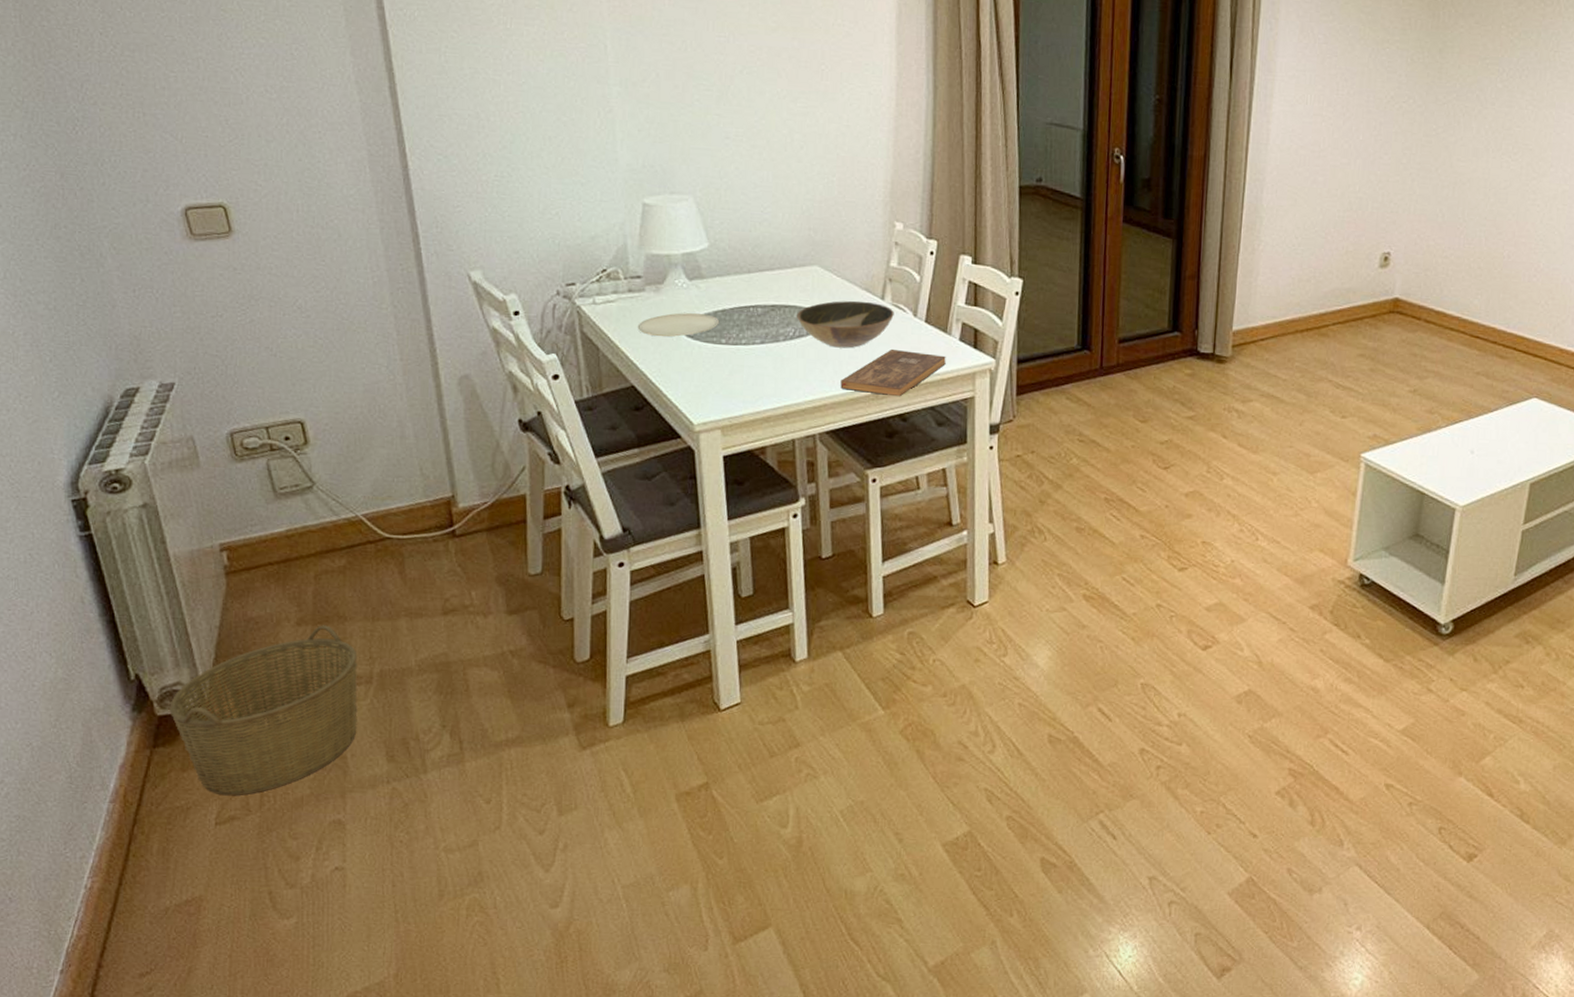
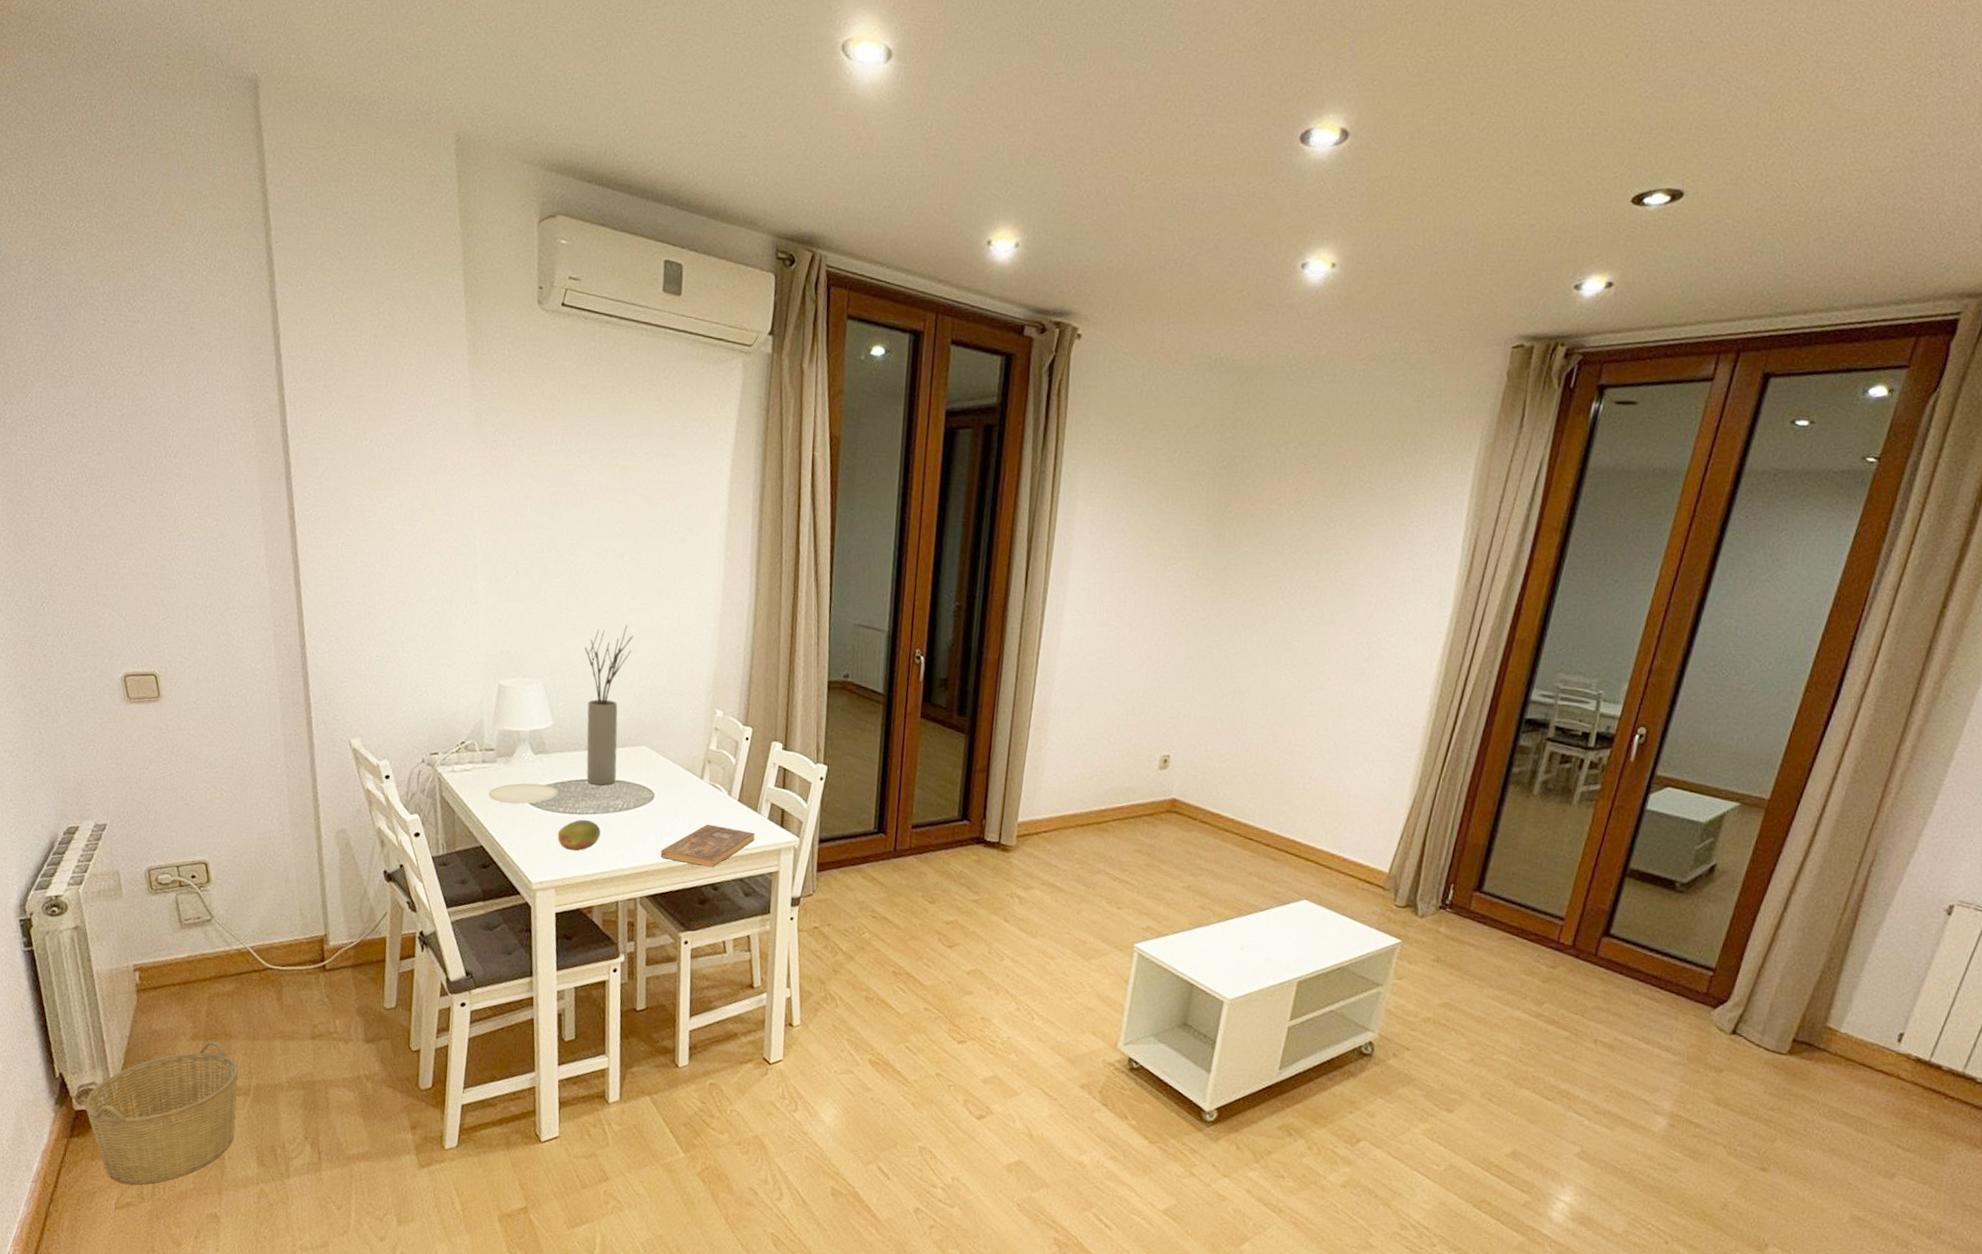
fruit: none [720,350,770,387] -> present [557,819,601,851]
vase: none [741,131,797,312] -> present [585,625,634,786]
bowl: present [797,300,894,348] -> none [626,778,711,822]

